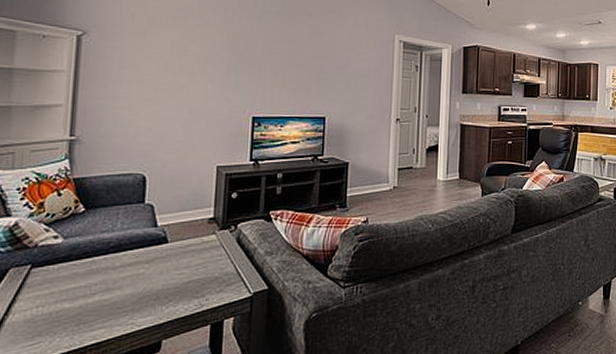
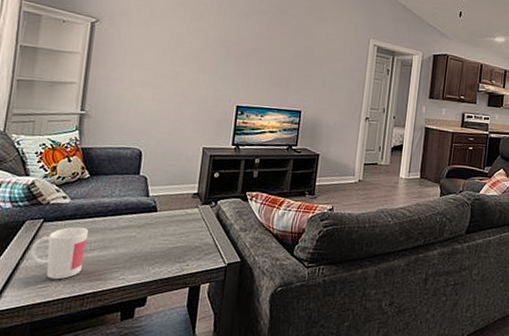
mug: none [18,269,88,334] -> present [31,227,89,280]

